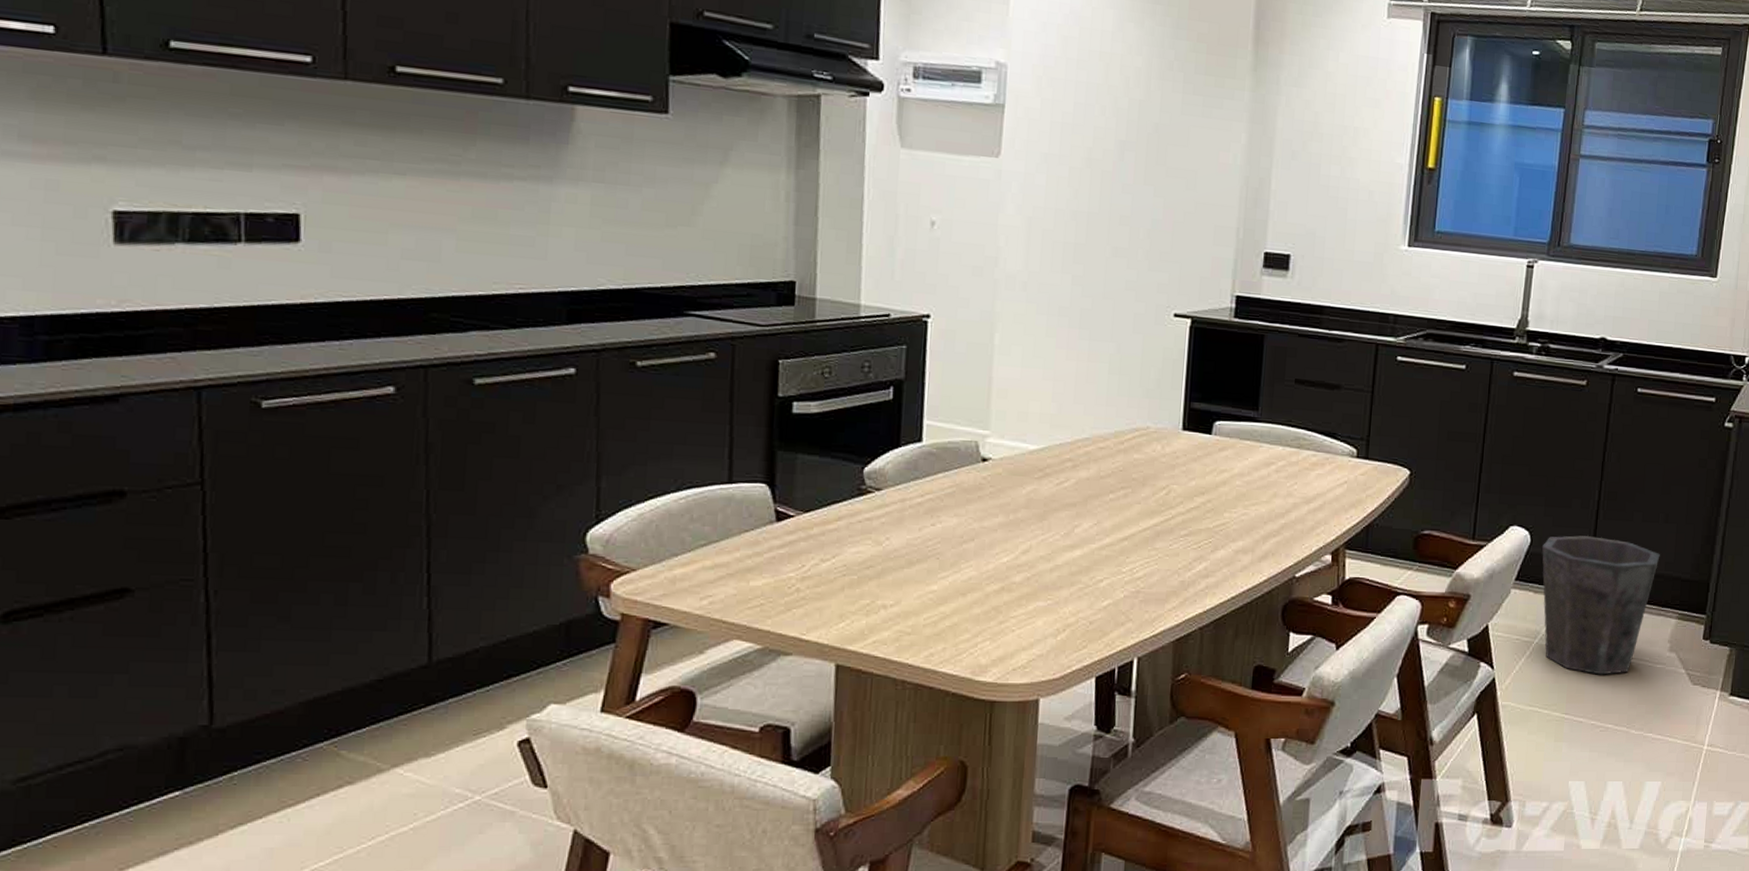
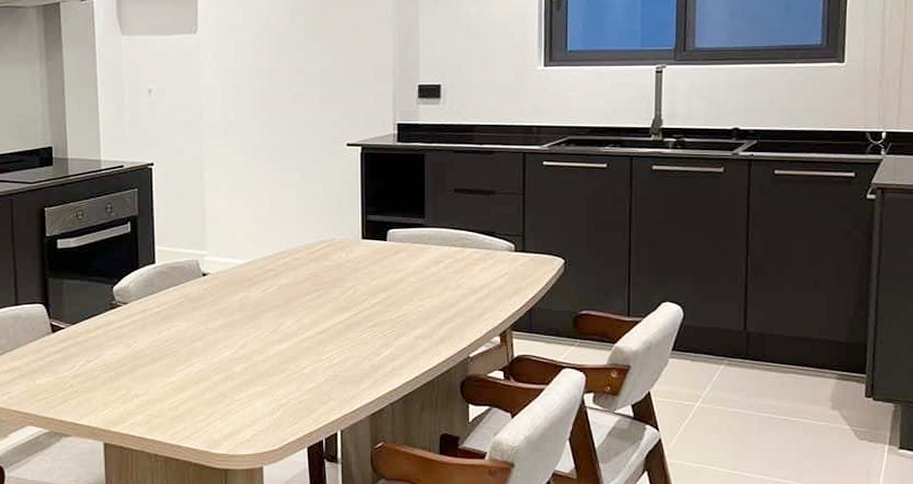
waste bin: present [1542,535,1660,675] -> none [695,306,813,433]

